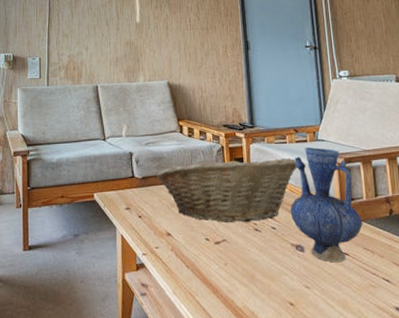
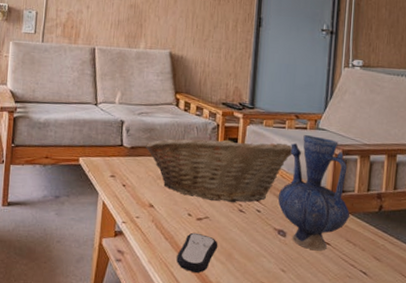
remote control: none [200,257,240,300] -> present [176,232,218,274]

